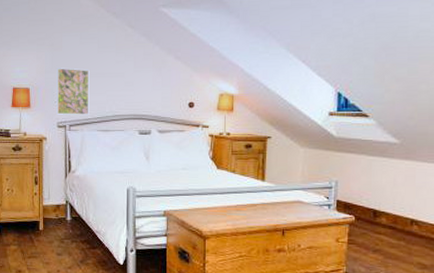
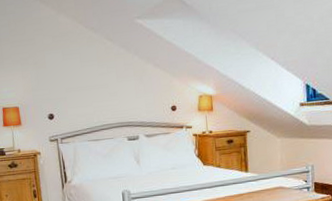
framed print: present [56,68,90,116] -> none [43,84,79,130]

